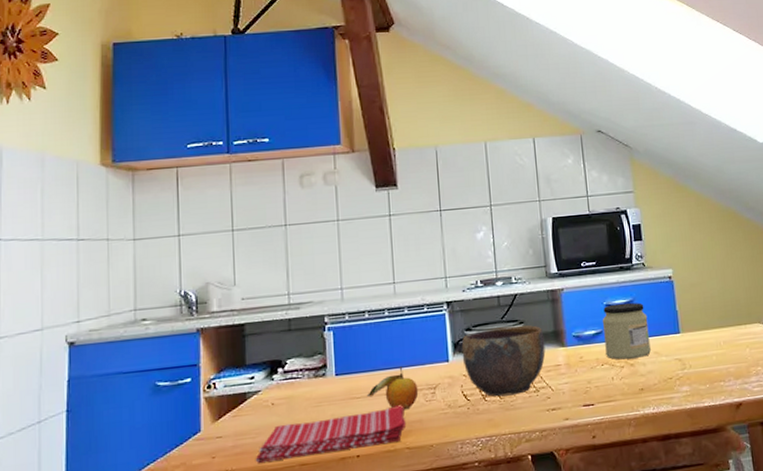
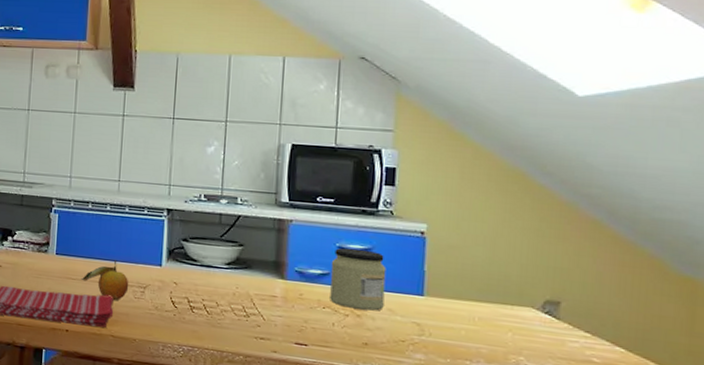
bowl: present [461,325,546,397] -> none [175,243,264,315]

